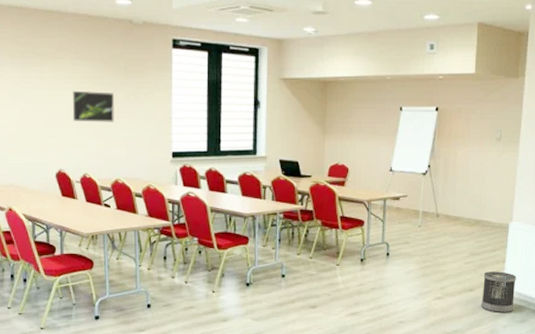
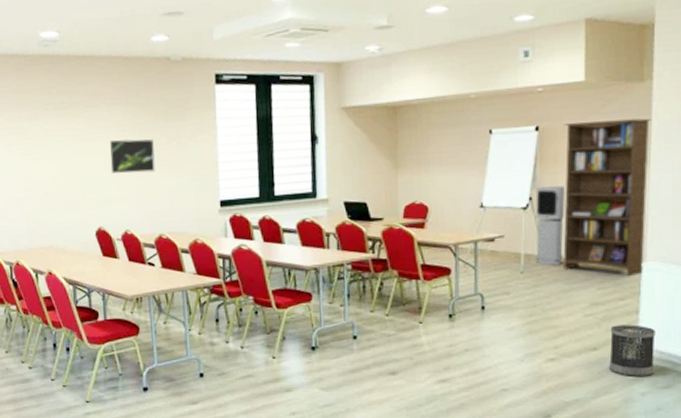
air purifier: none [430,157,455,222] -> present [534,186,565,266]
bookcase: none [451,107,522,233] -> present [563,118,651,277]

